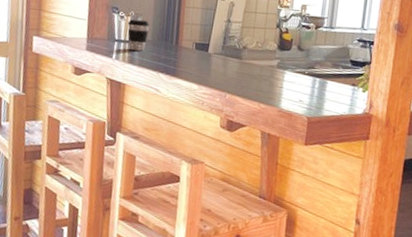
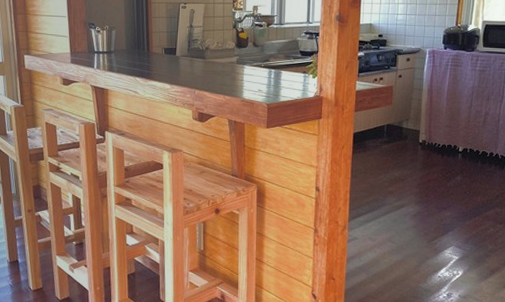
coffee cup: present [127,19,150,51] -> none [103,32,124,59]

